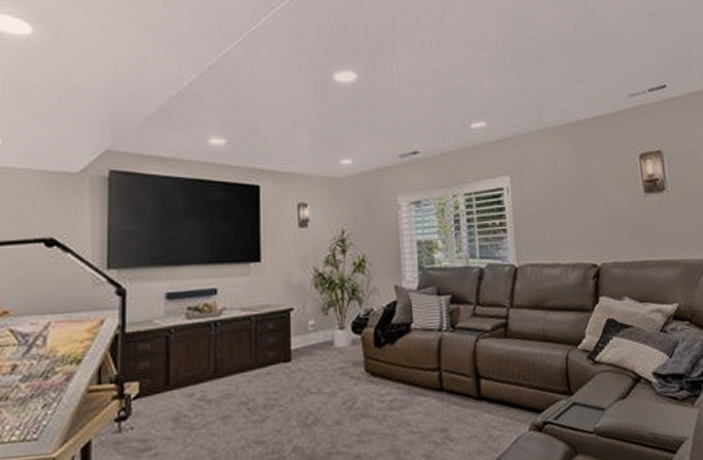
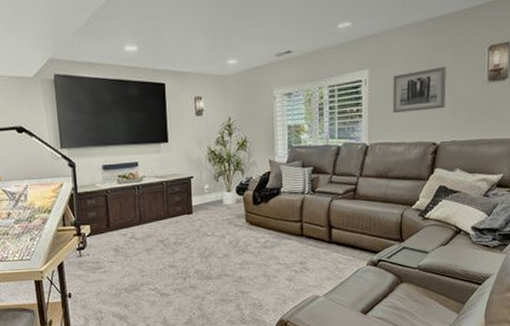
wall art: none [539,174,601,227] -> present [392,66,446,113]

